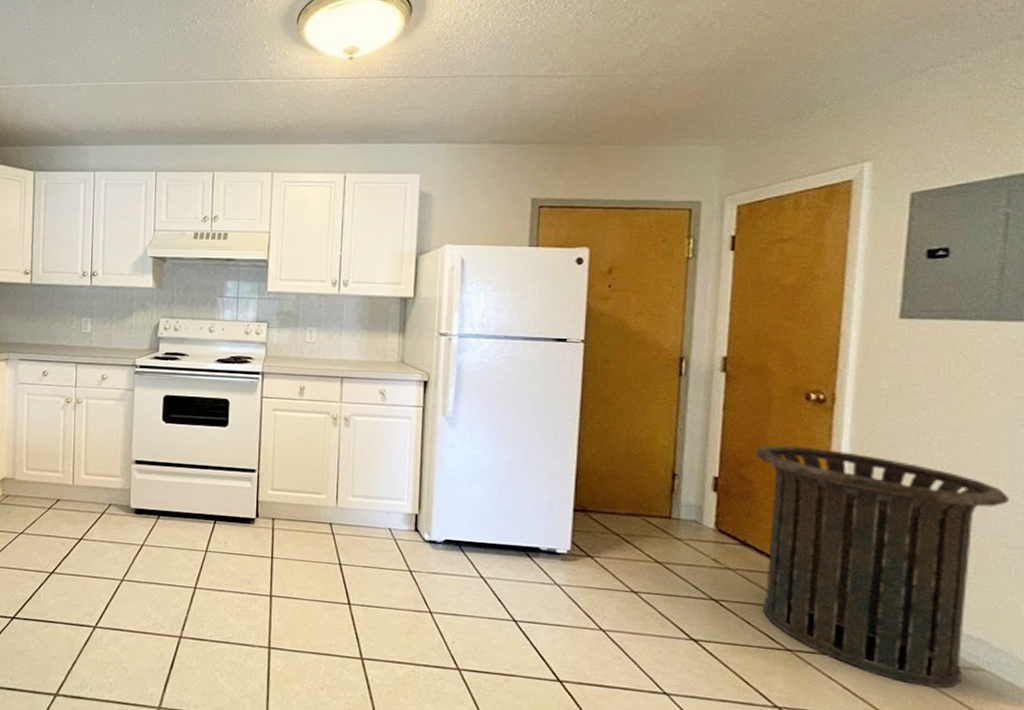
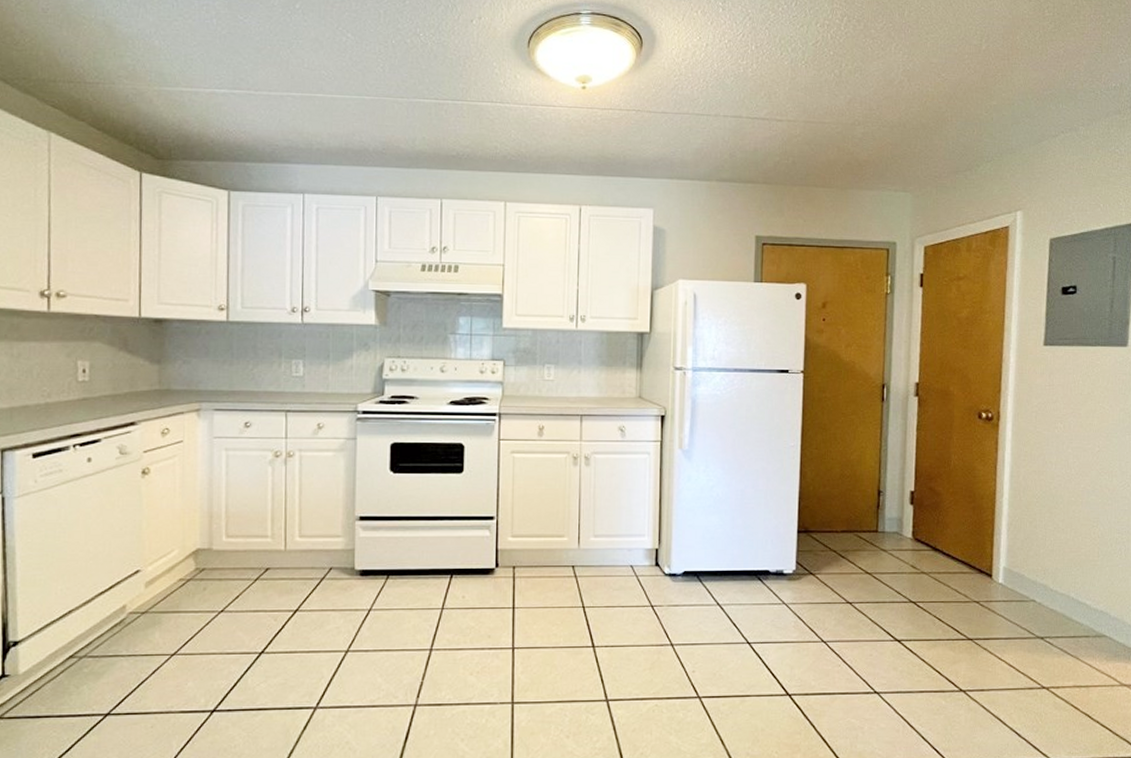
trash bin: present [756,445,1009,689] -> none [942,459,1119,657]

